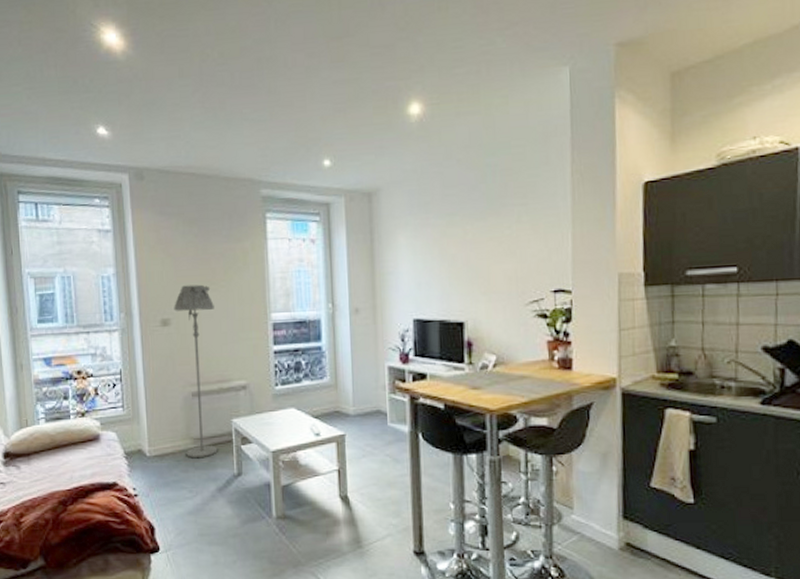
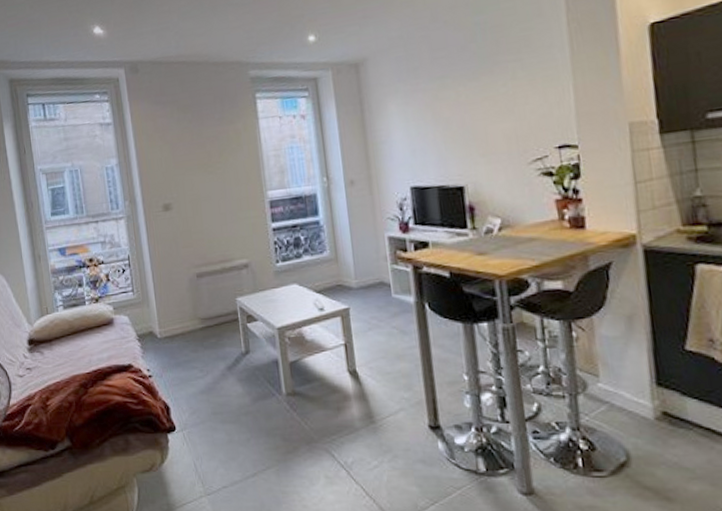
floor lamp: present [174,284,218,459] -> none [174,168,225,338]

